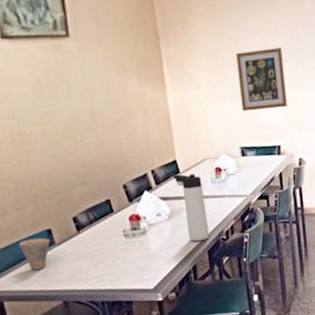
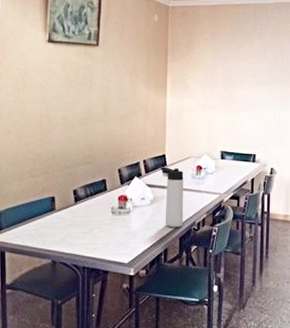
cup: present [18,238,50,270] -> none [27,202,52,229]
wall art: present [236,48,287,112] -> none [227,72,267,122]

